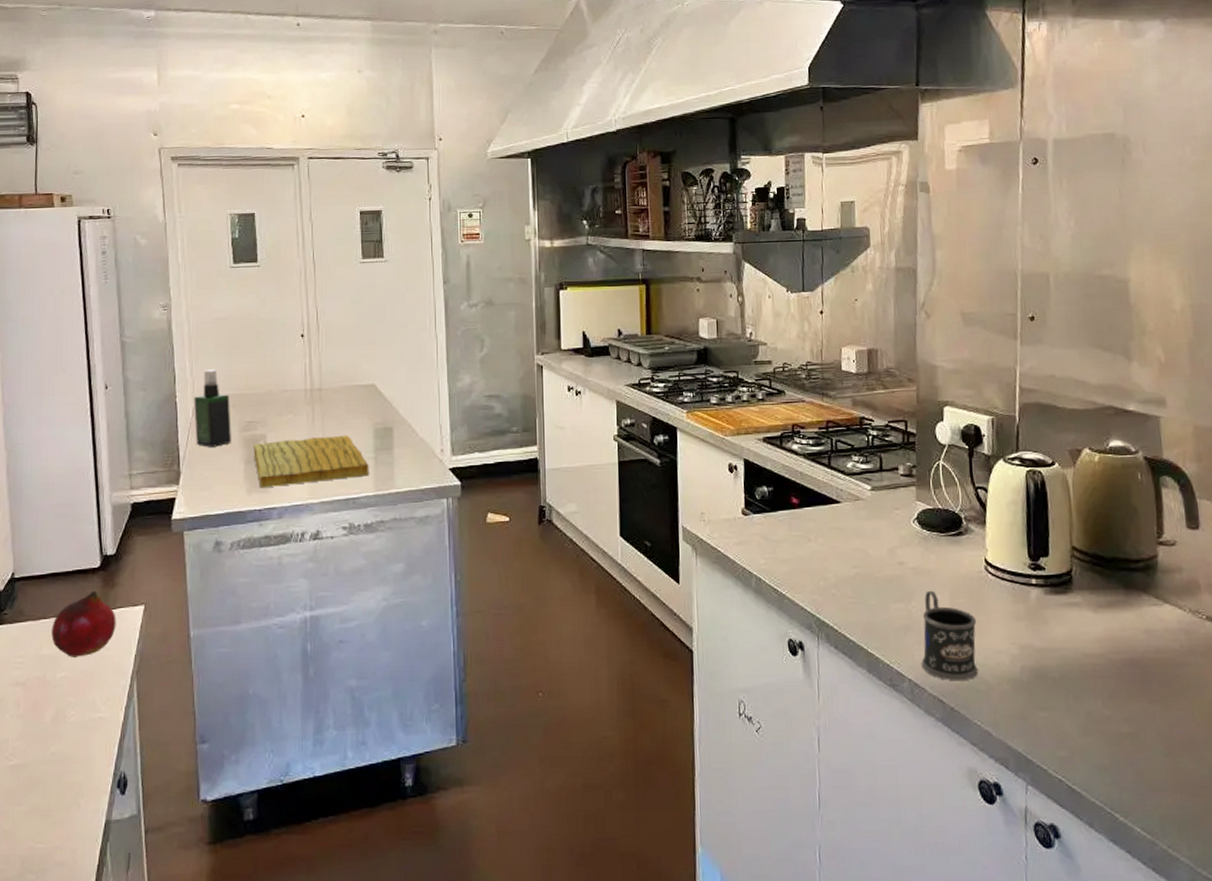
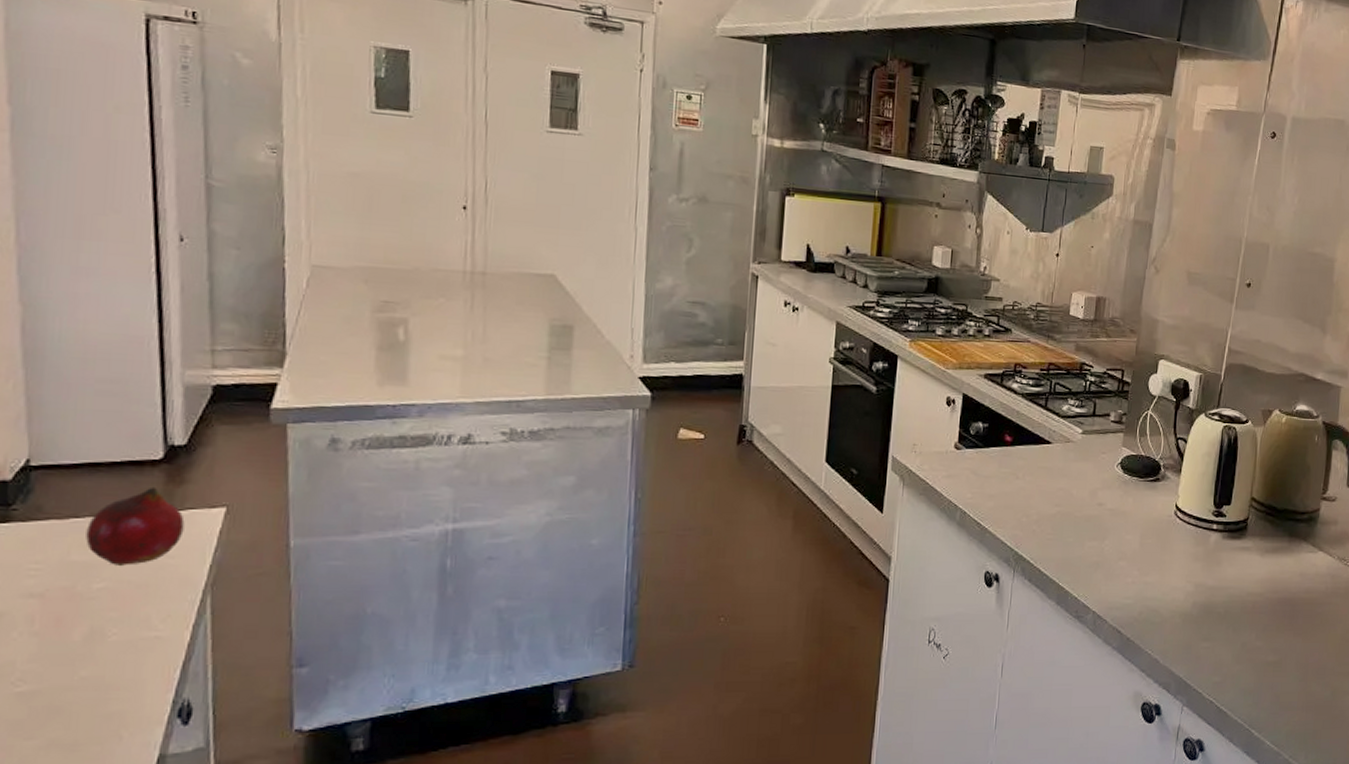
spray bottle: present [194,369,231,447] -> none [309,233,361,327]
cutting board: present [254,435,369,488] -> none [390,327,541,381]
mug: present [921,590,978,681] -> none [1106,530,1161,614]

